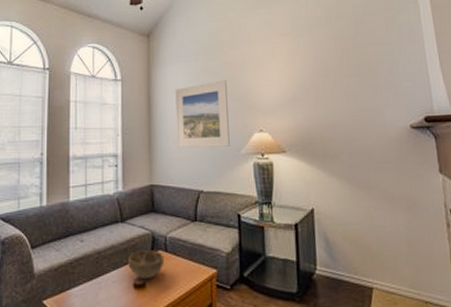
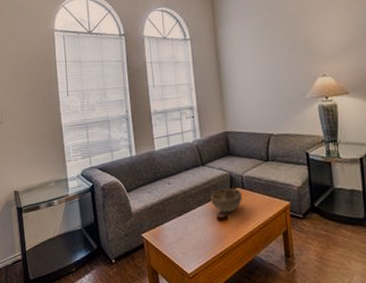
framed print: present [175,80,230,148] -> none [241,30,295,97]

